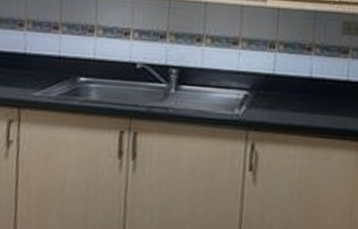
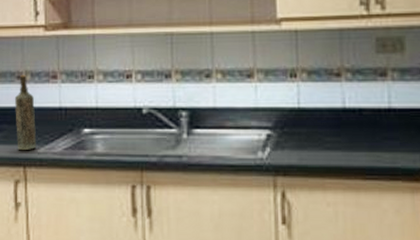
bottle: none [13,22,34,93] -> present [14,74,37,150]

